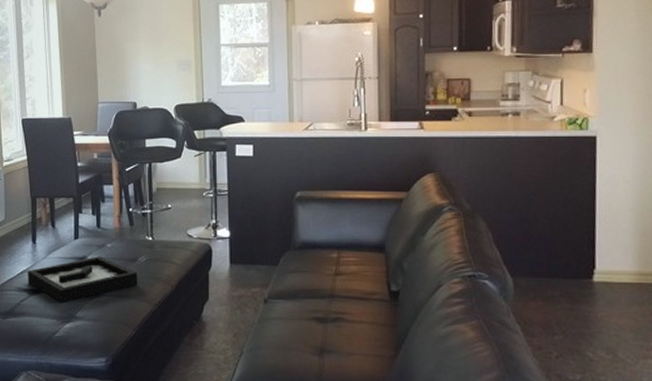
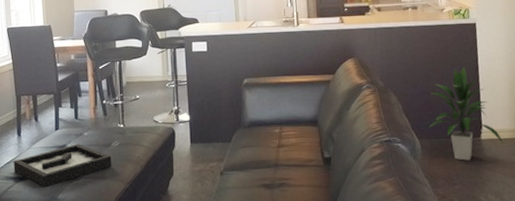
indoor plant: none [527,190,622,306] -> present [430,67,503,161]

